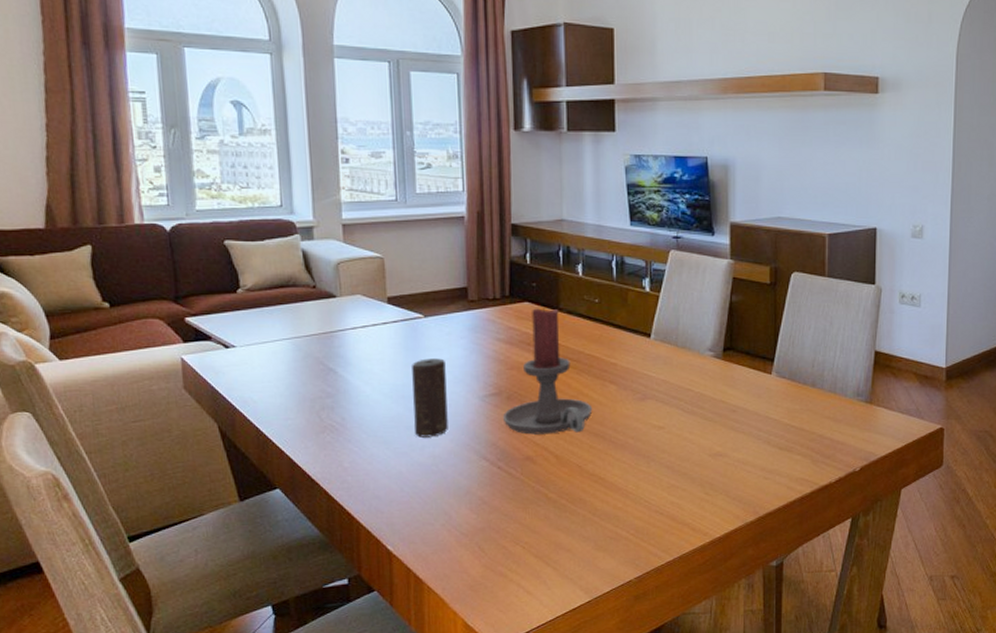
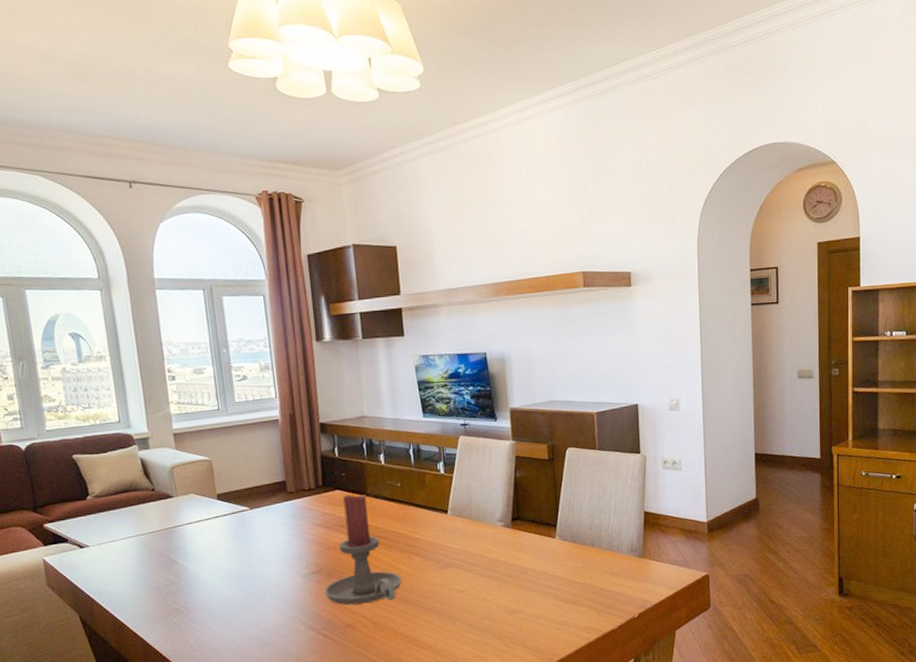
candle: present [412,358,448,438] -> none [242,544,278,614]

